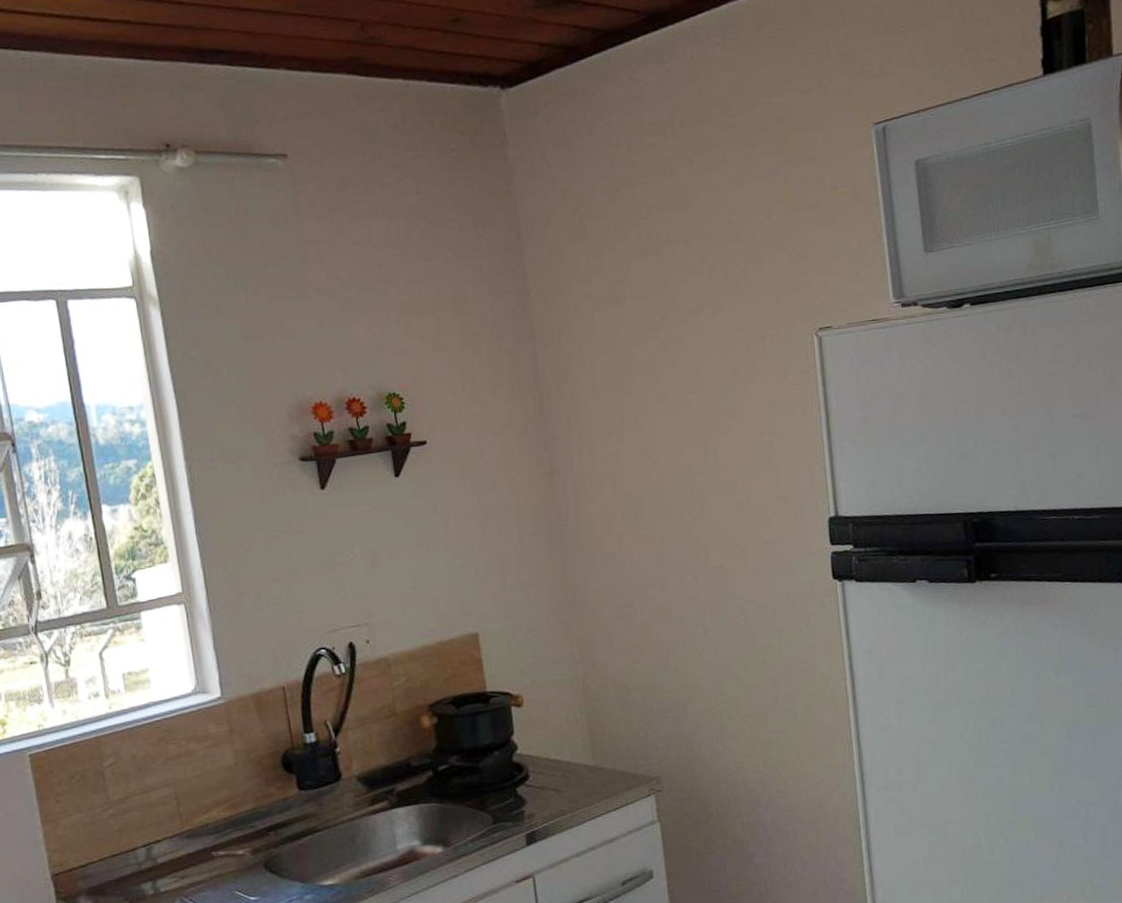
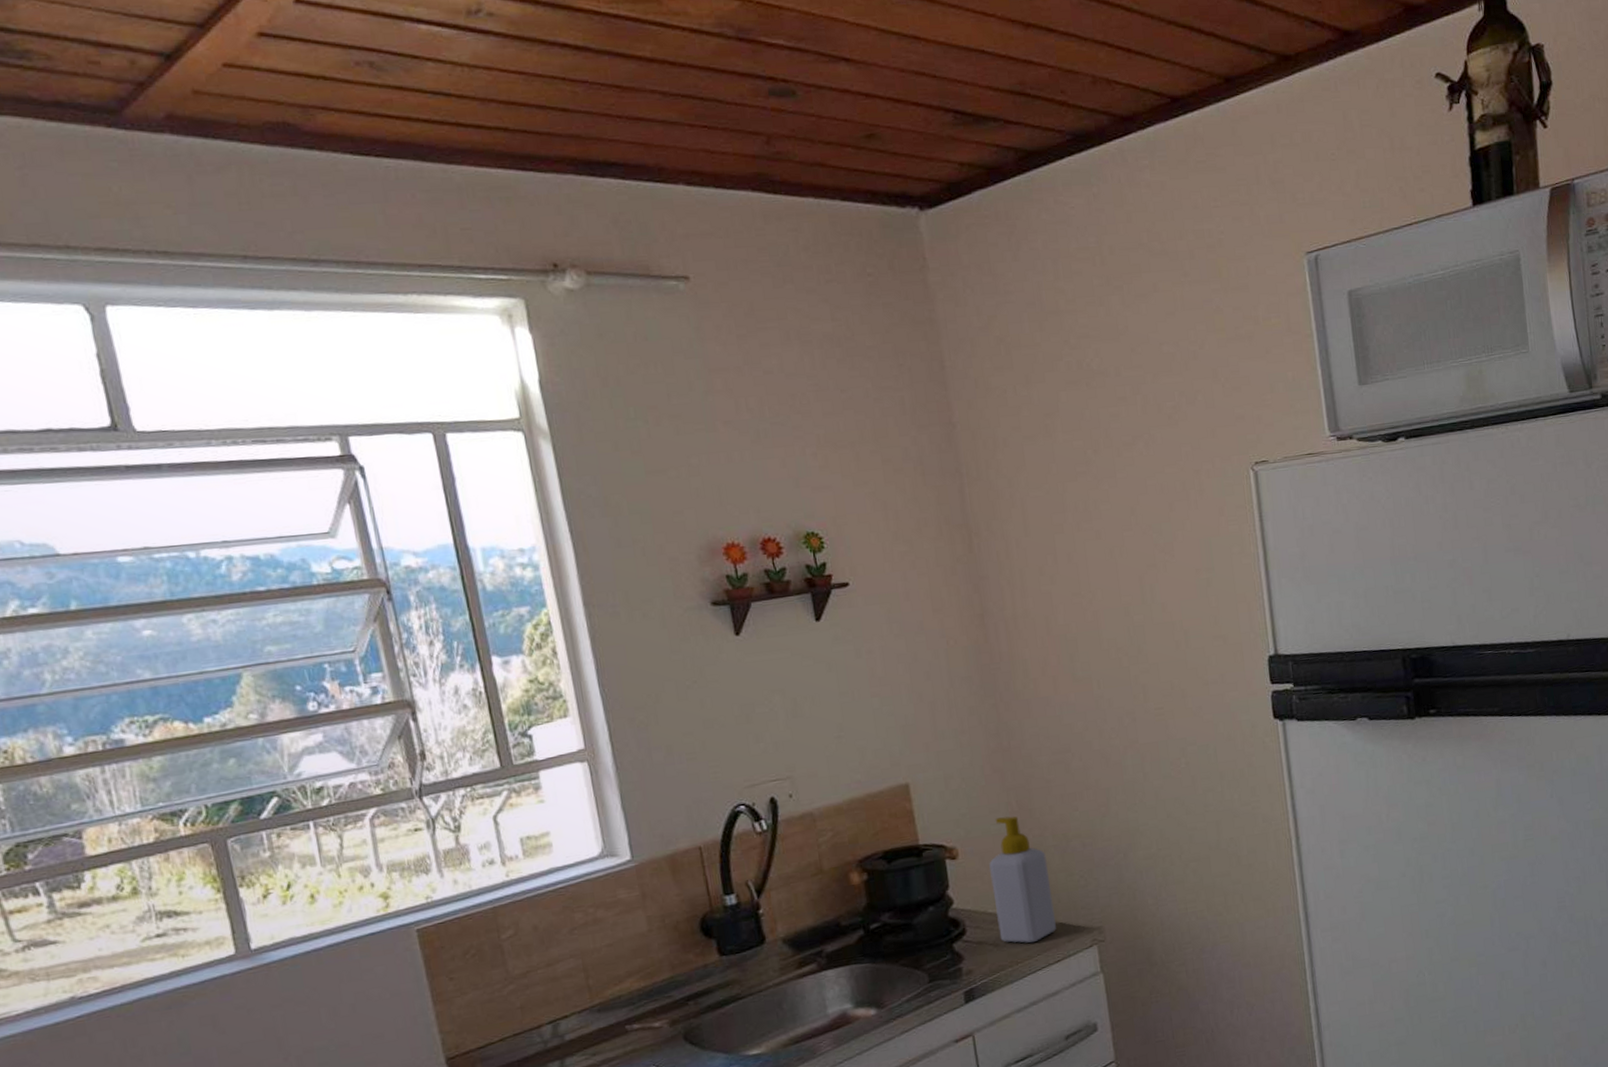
soap bottle: none [552,667,615,790] -> present [989,816,1056,943]

